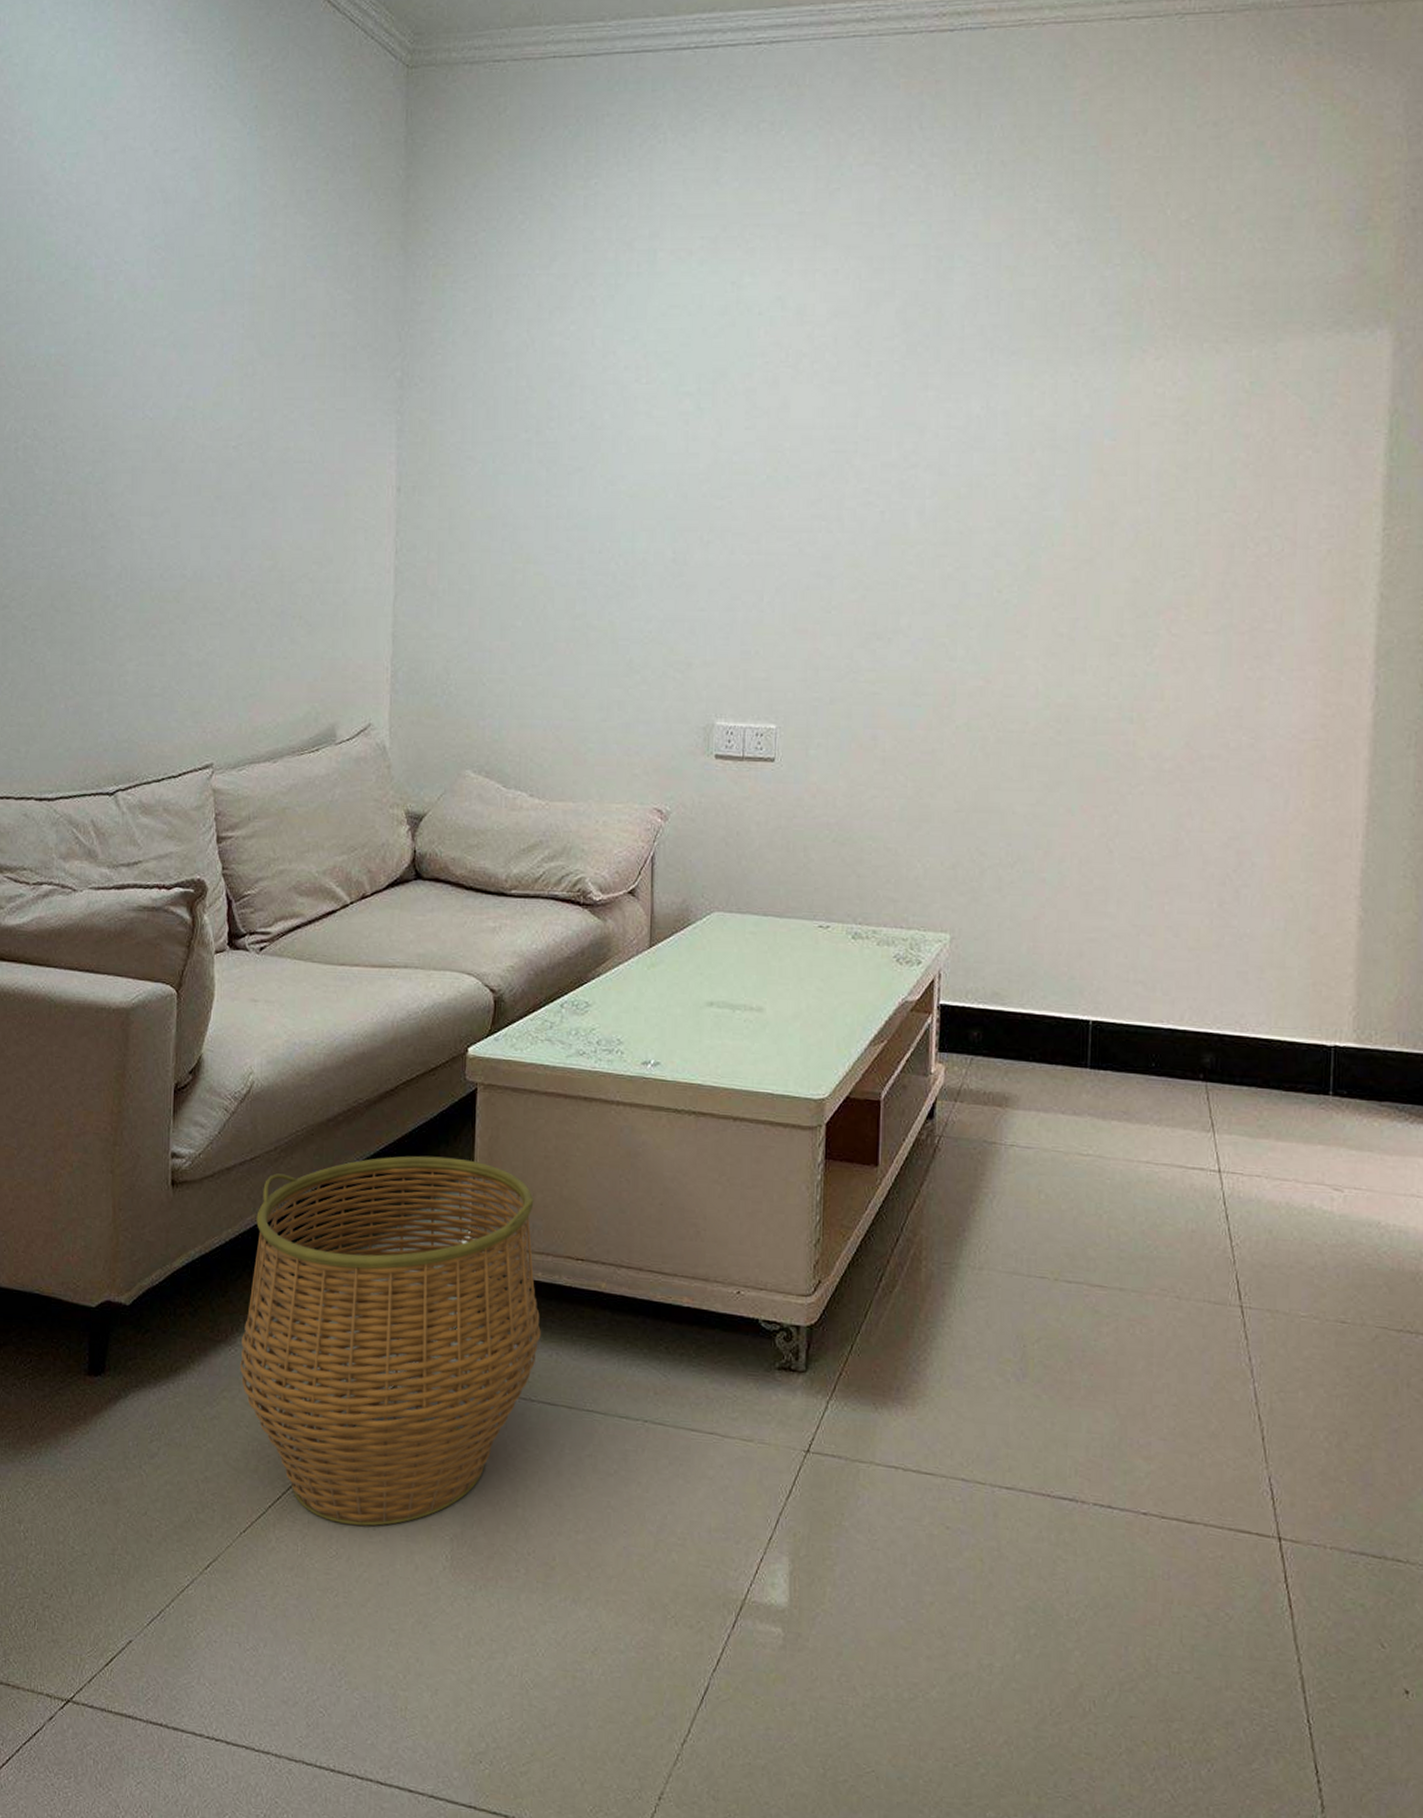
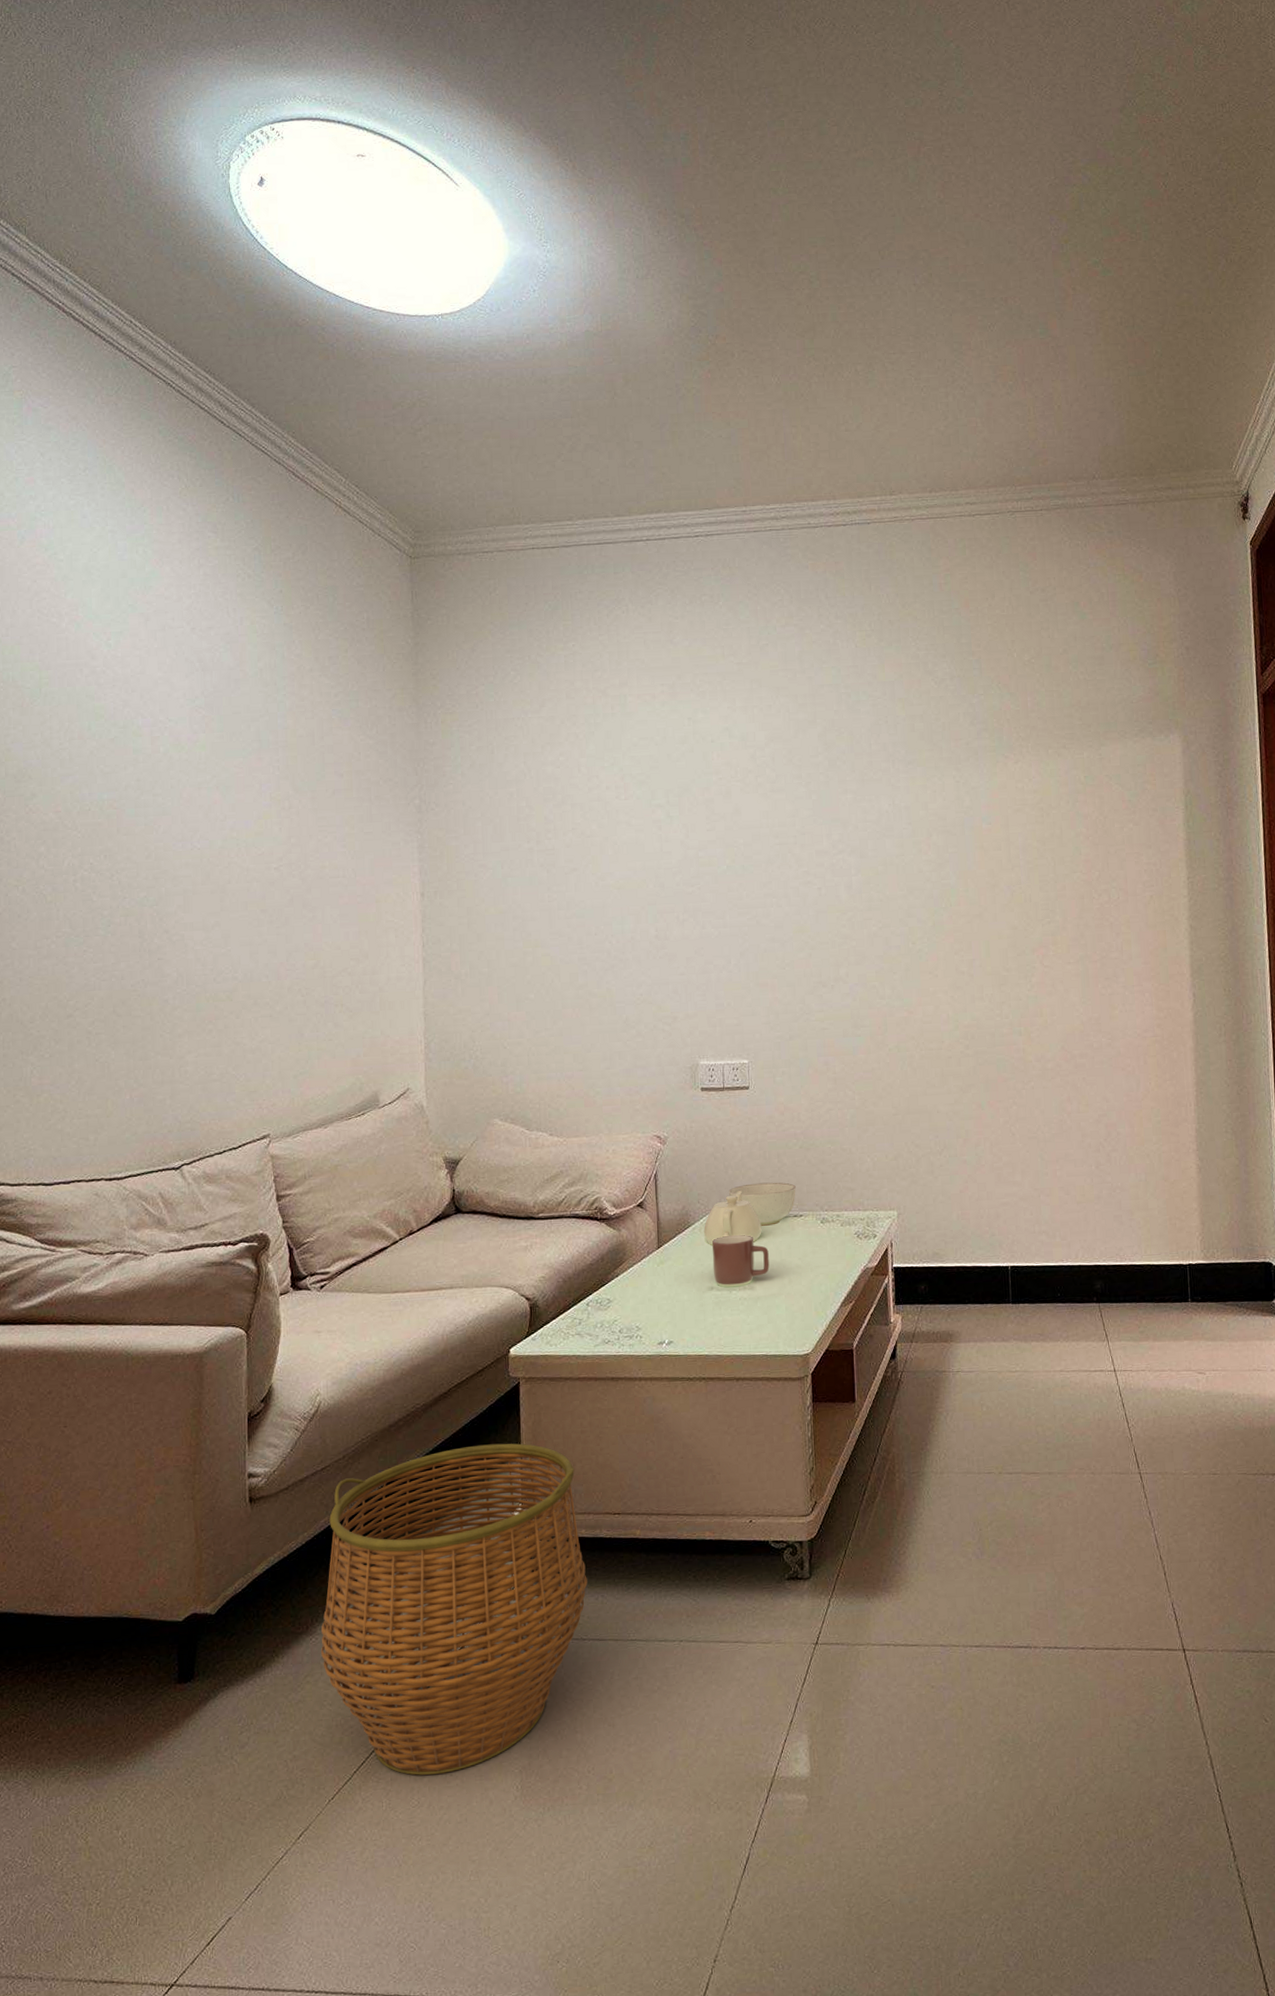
teapot: none [705,886,778,953] -> present [703,1190,762,1246]
mug: none [714,941,784,1006] -> present [711,1234,770,1288]
bowl: none [740,880,824,935] -> present [728,1182,796,1226]

